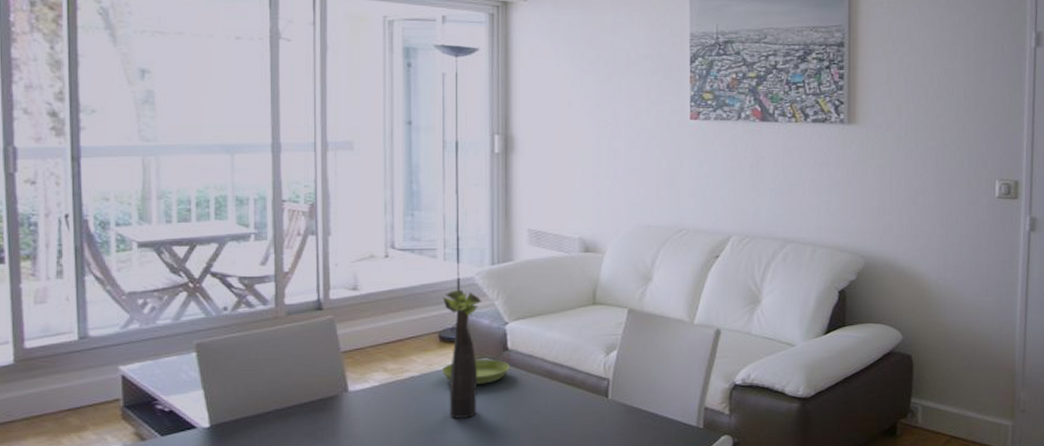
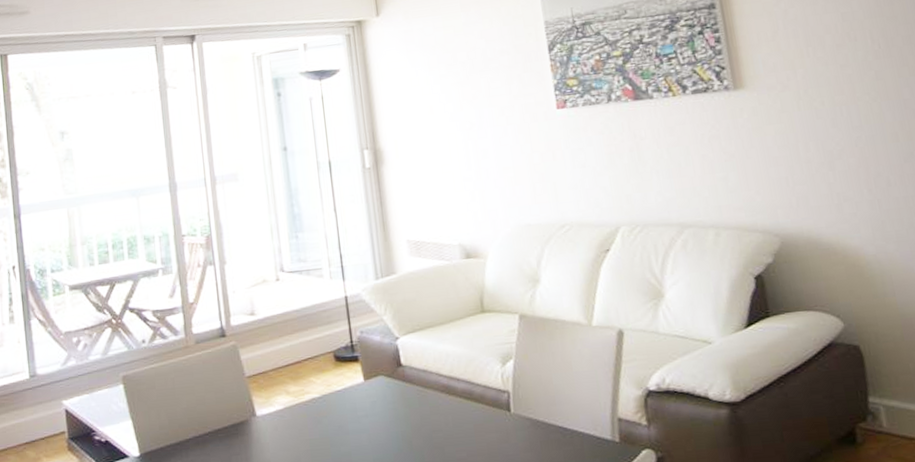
saucer: present [441,359,510,384] -> none [339,376,406,403]
plant: present [442,290,482,418] -> none [333,308,379,440]

